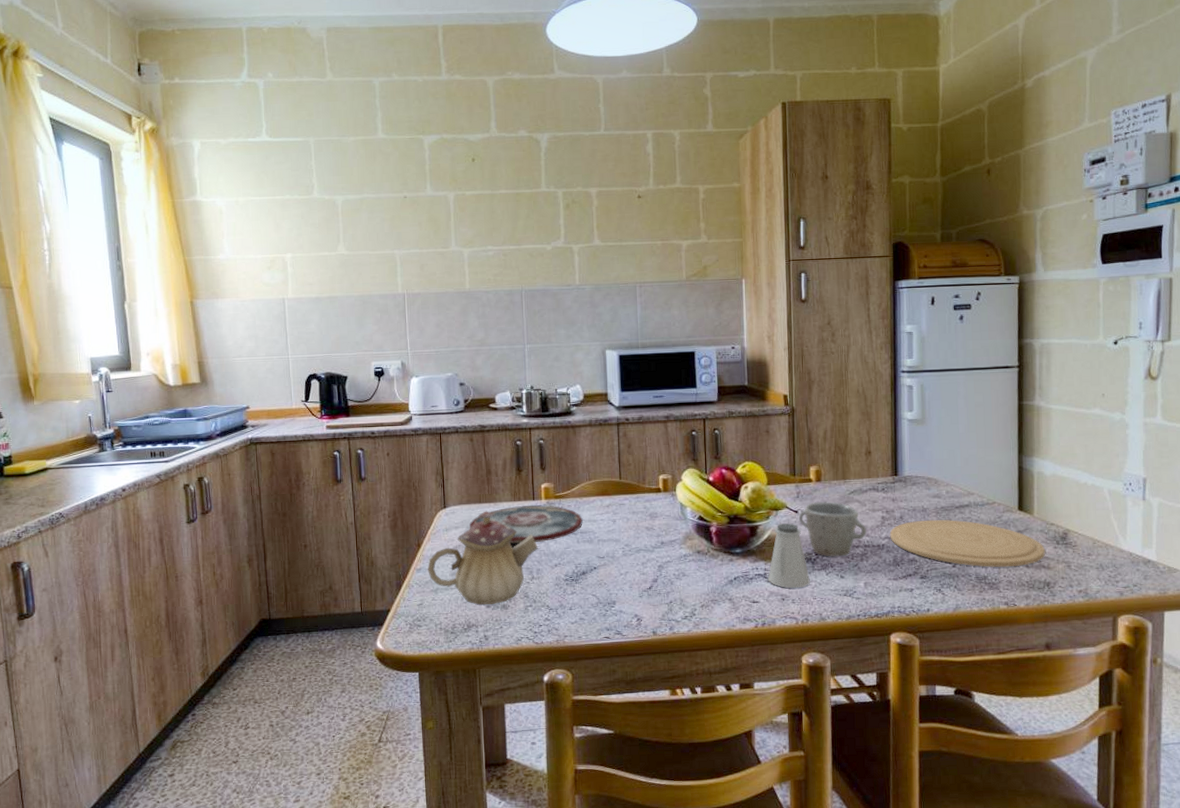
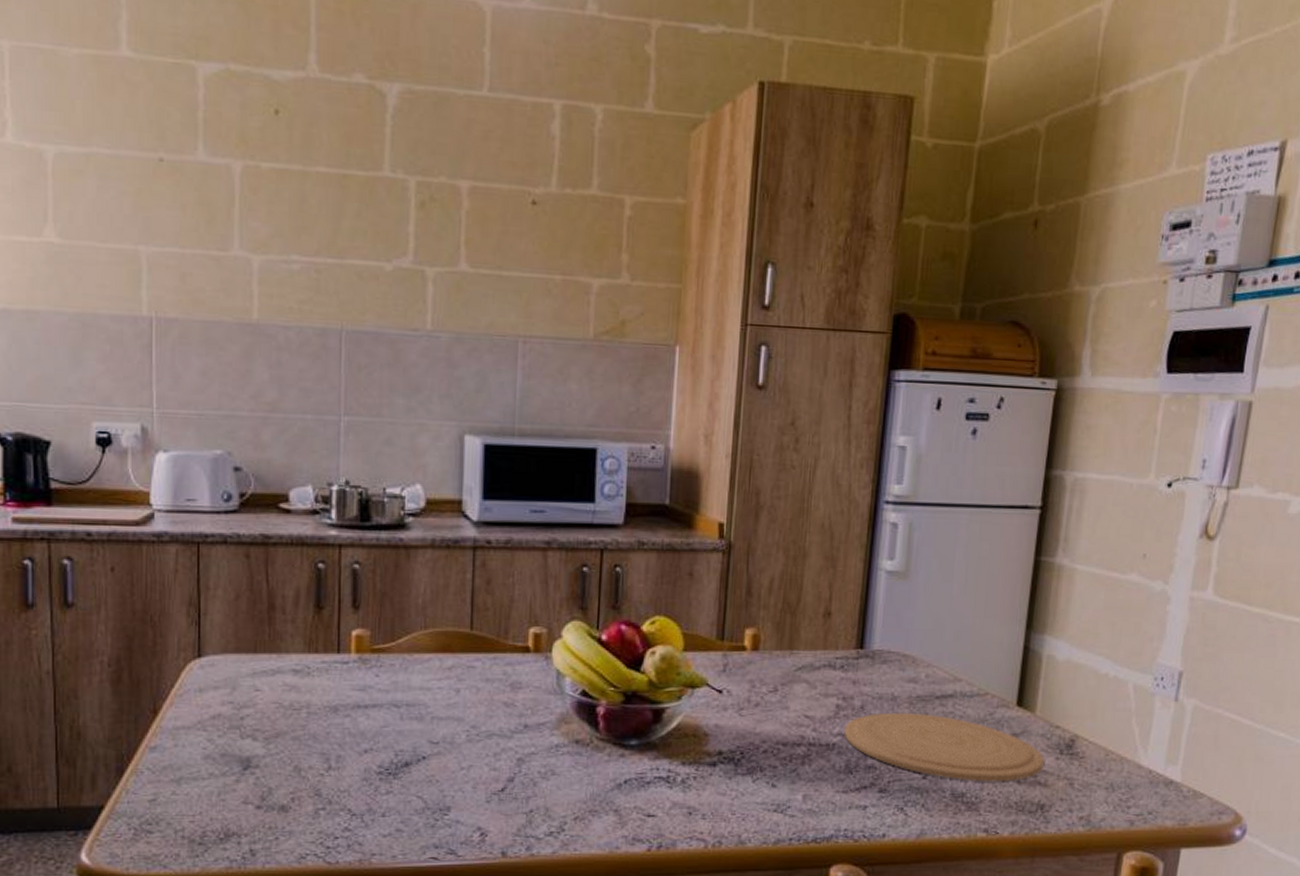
teapot: present [428,511,538,605] -> none [167,665,341,805]
plate: present [469,504,583,544] -> none [235,660,411,717]
saltshaker: present [767,523,810,589] -> none [671,707,730,799]
mug: present [799,501,868,557] -> none [723,678,815,757]

